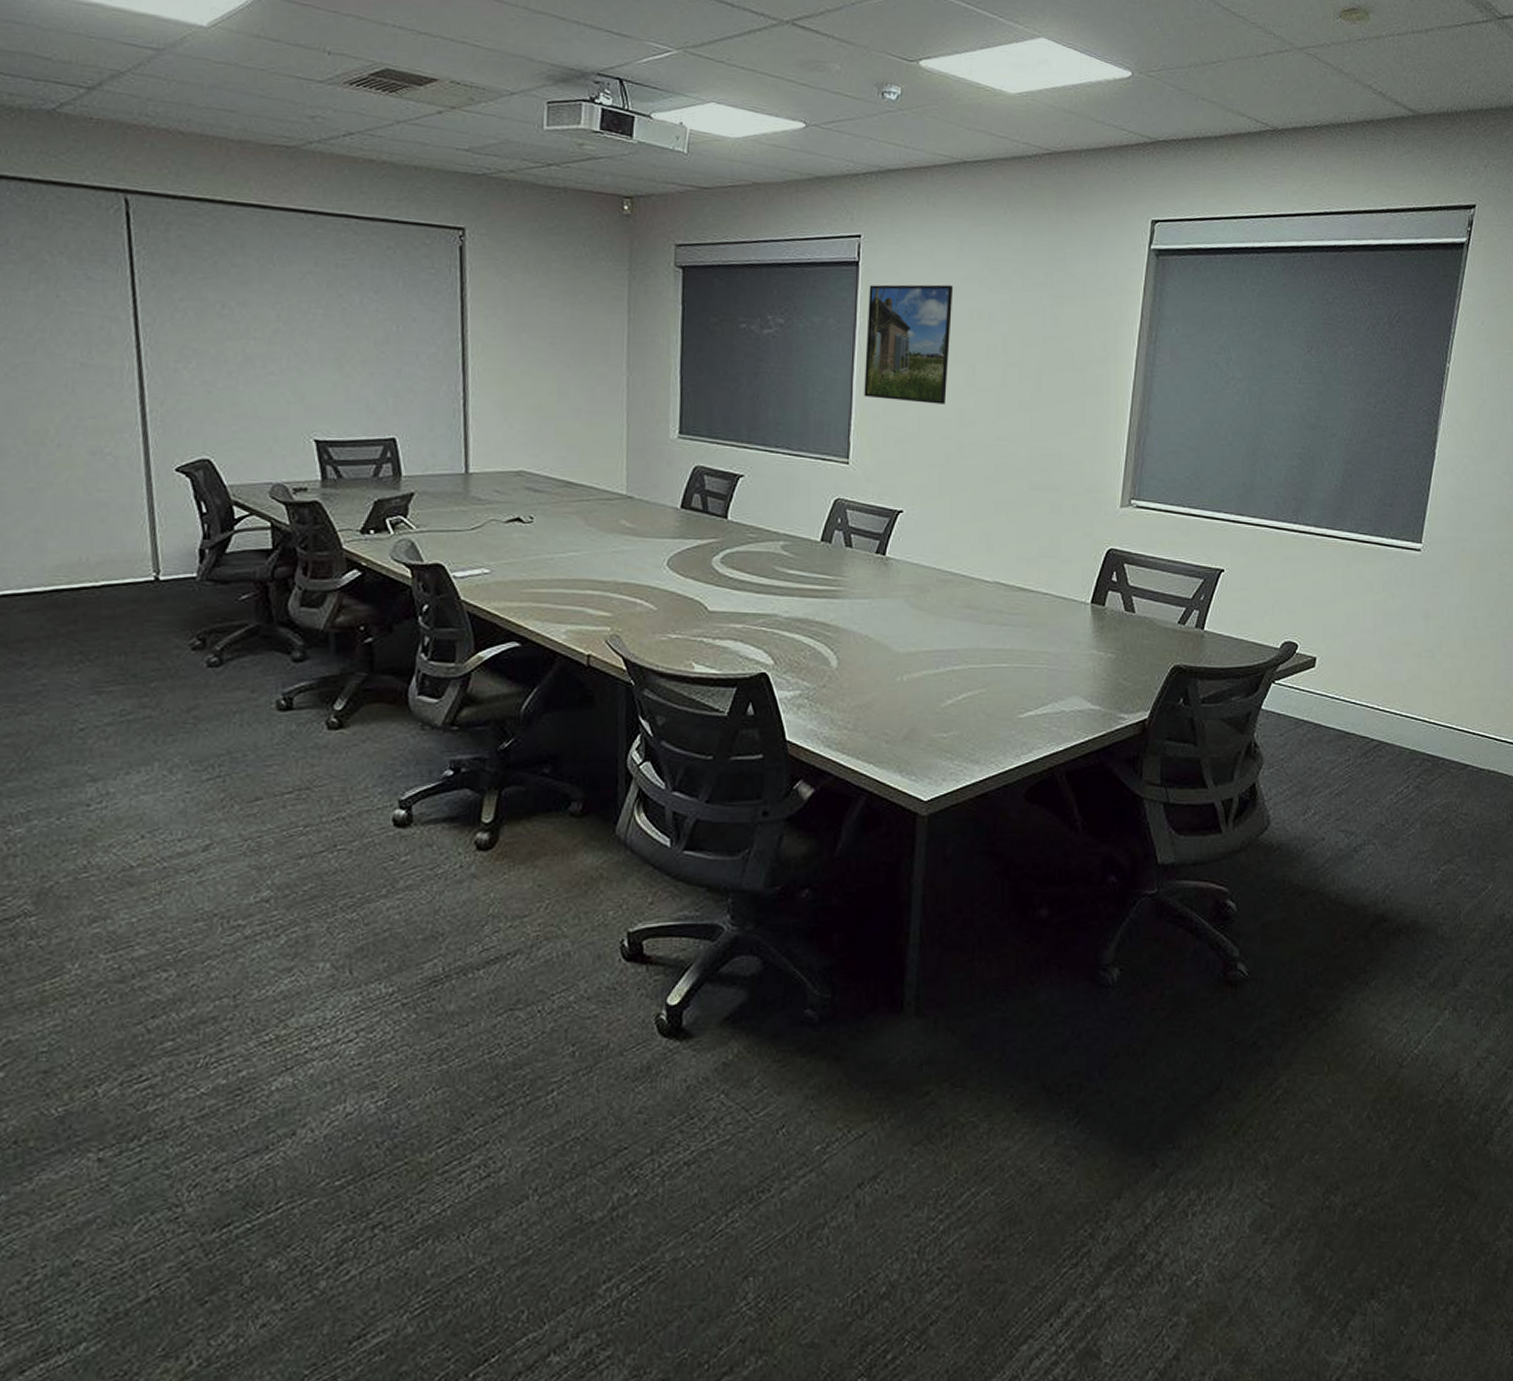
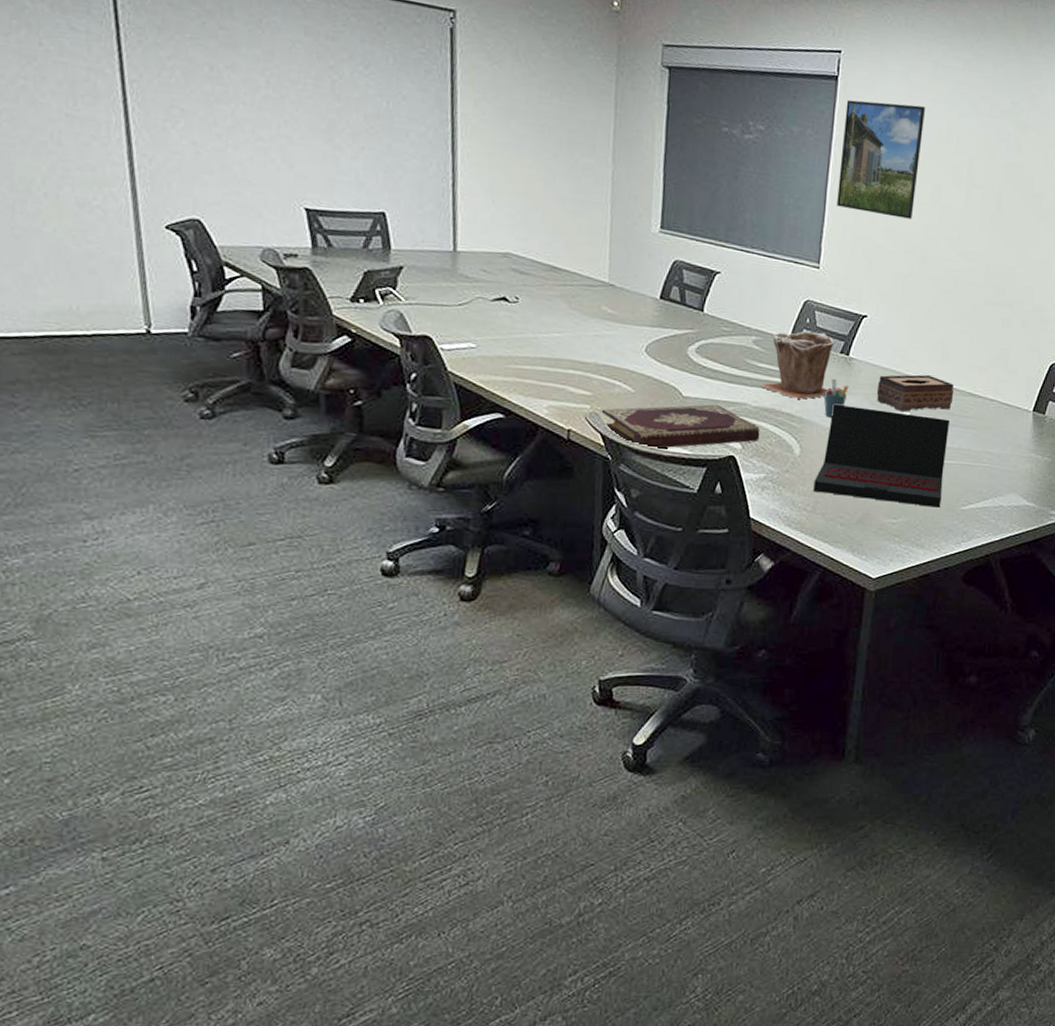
book: none [622,618,793,671] -> present [601,404,760,450]
plant pot: none [792,532,868,606] -> present [761,331,834,399]
laptop: none [854,609,1000,717] -> present [813,403,951,508]
pen holder: none [860,581,887,625] -> present [824,378,849,418]
tissue box: none [917,570,1003,612] -> present [876,374,954,412]

